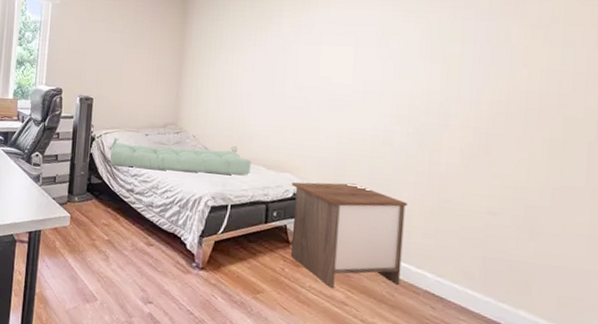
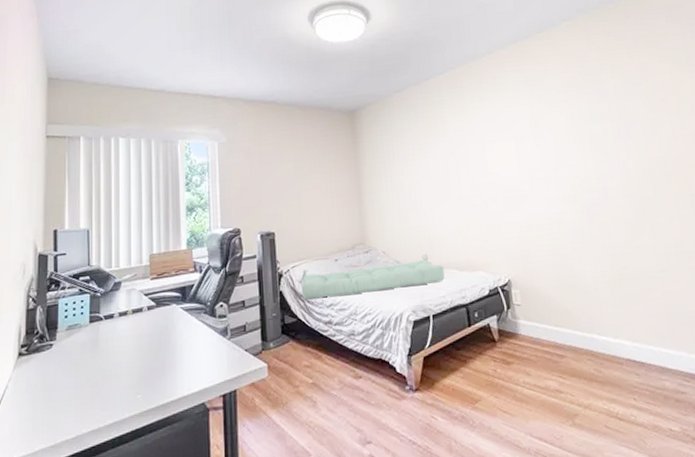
nightstand: present [291,182,407,288] -> none [485,268,604,378]

